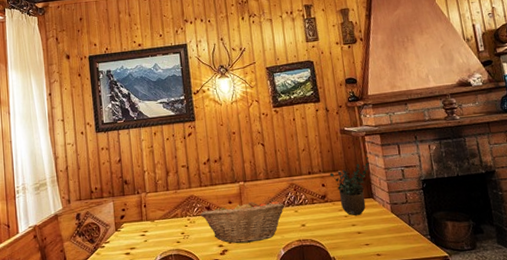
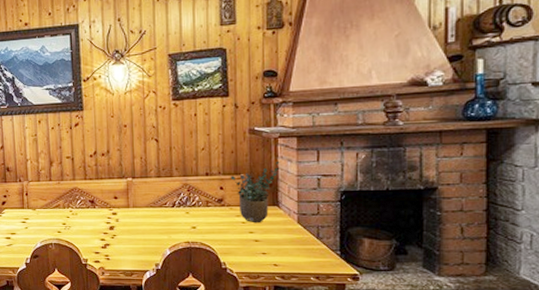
fruit basket: present [200,201,285,243] -> none [83,198,176,240]

